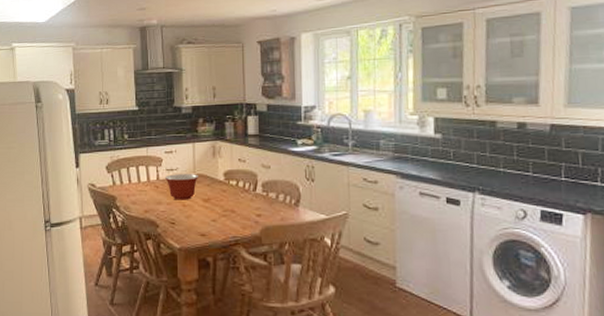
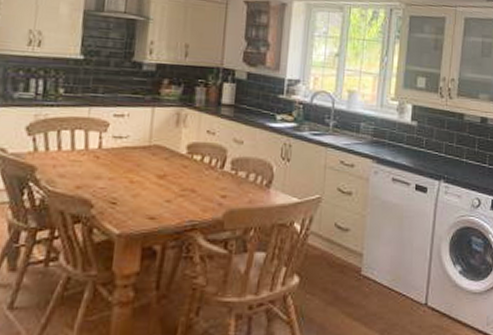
mixing bowl: present [164,174,200,200] -> none [109,143,156,176]

